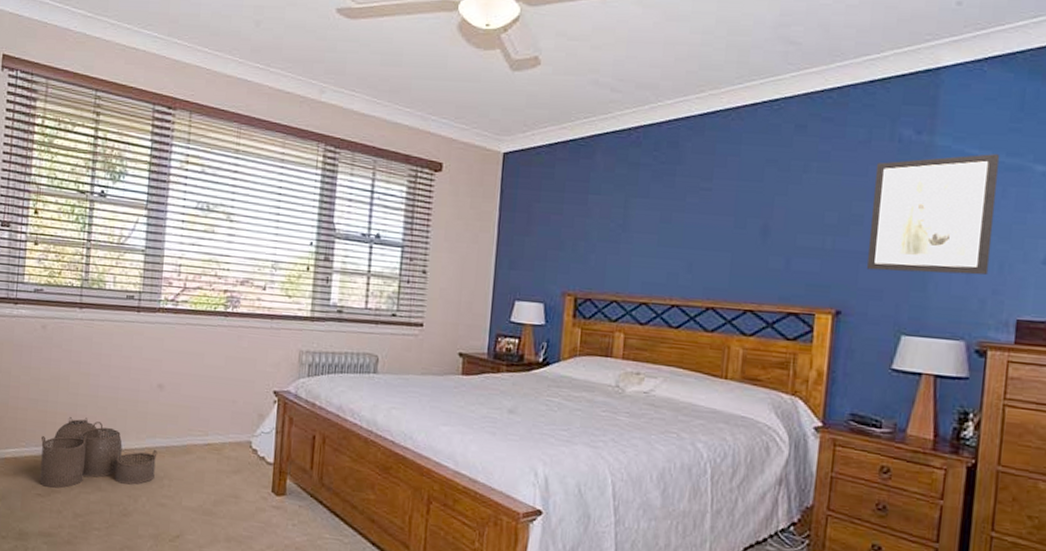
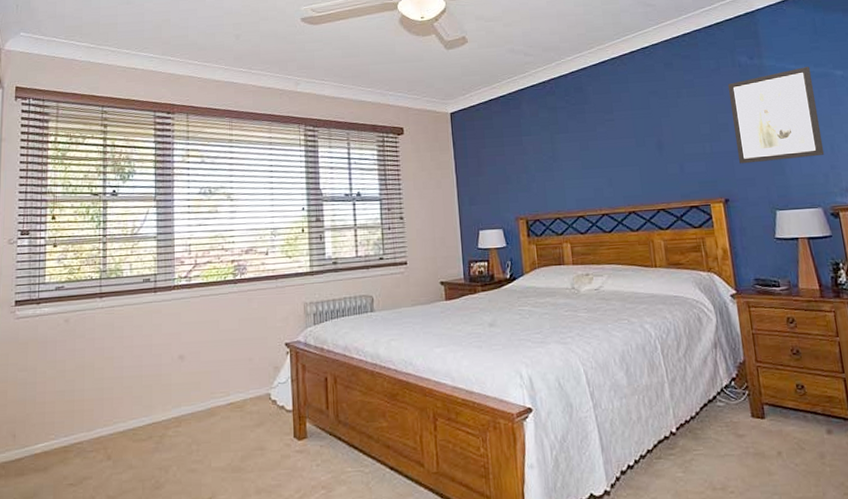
woven basket: present [39,417,158,489] -> none [69,399,184,476]

